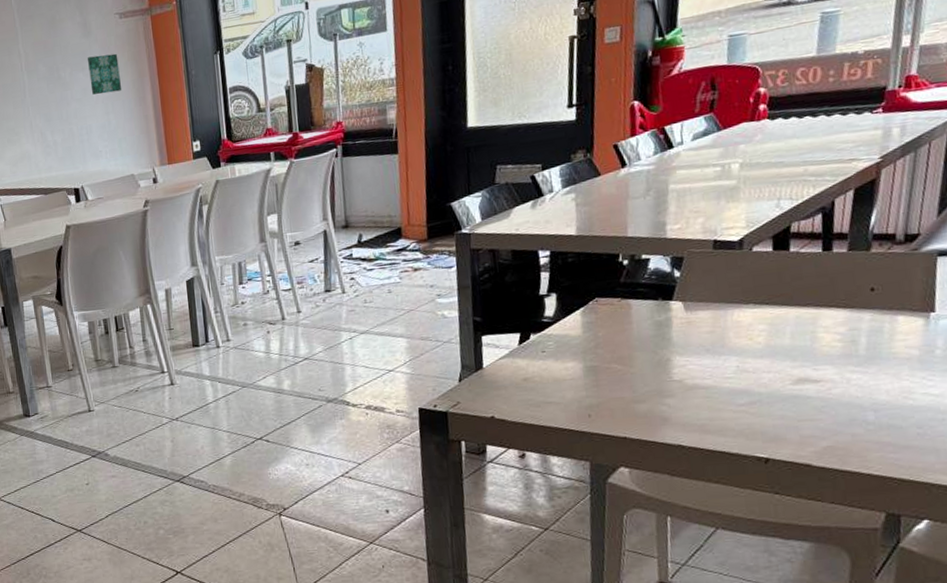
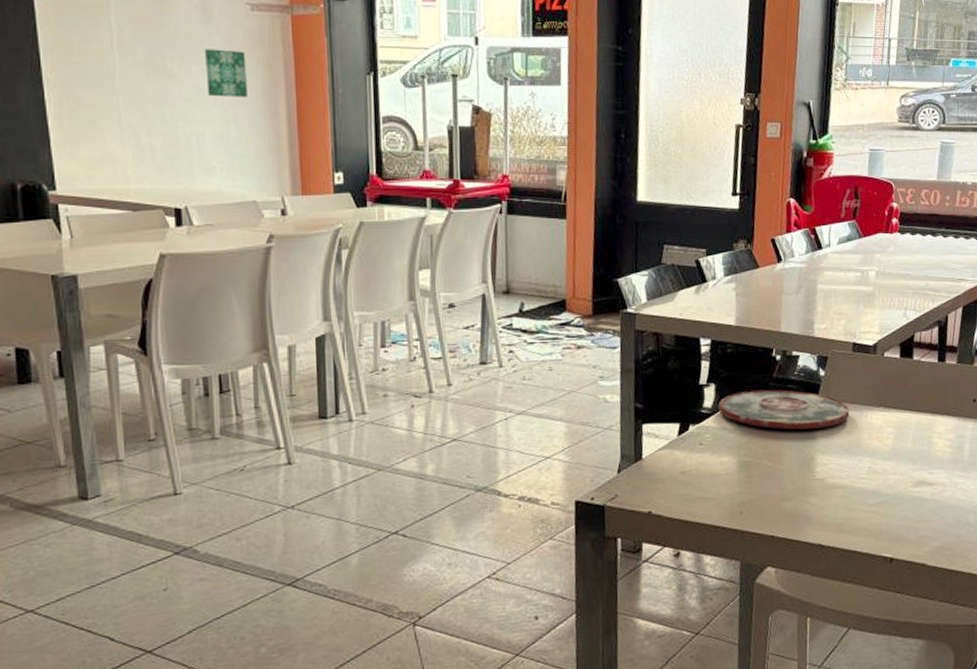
plate: none [560,293,712,333] -> present [718,389,850,430]

